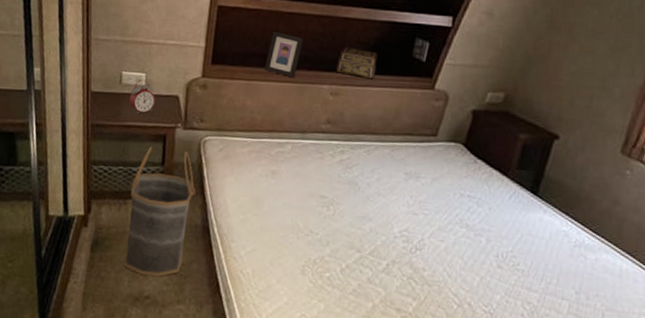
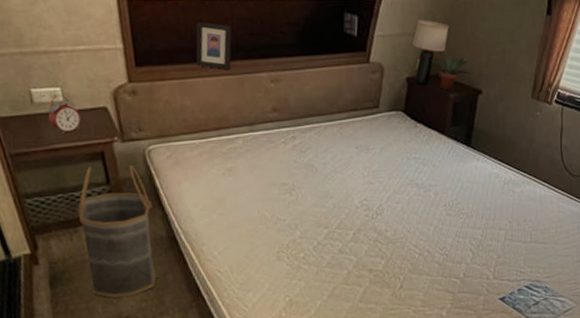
decorative box: present [335,47,379,79] -> none [271,30,312,61]
table lamp: none [479,54,529,121] -> present [411,20,449,86]
potted plant: none [503,86,550,130] -> present [431,49,473,90]

